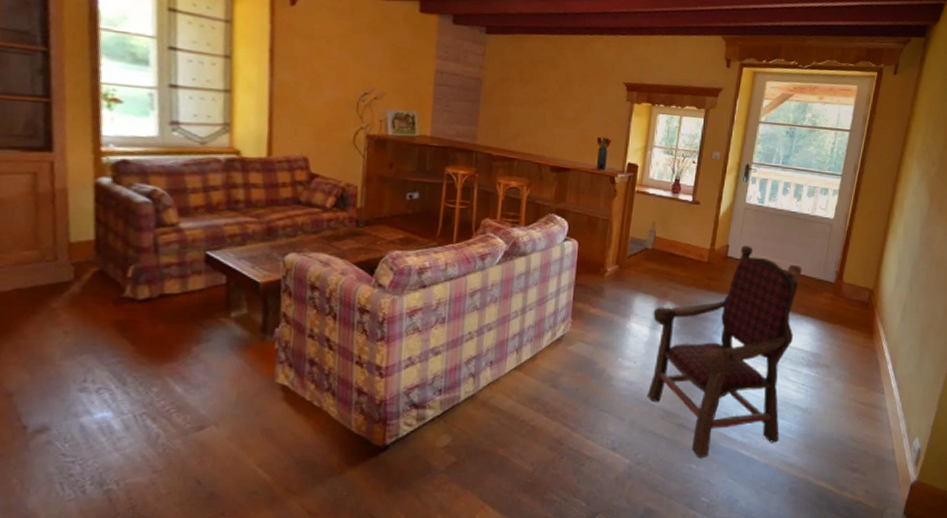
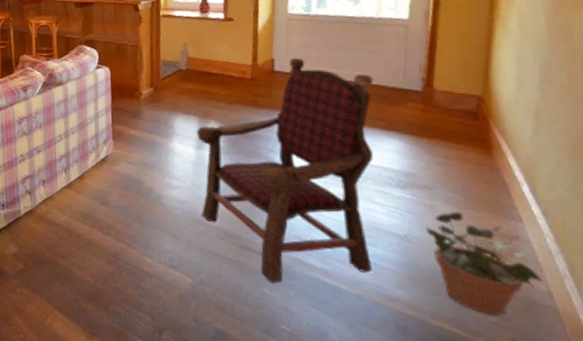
potted plant: none [822,387,891,472] -> present [426,212,544,315]

